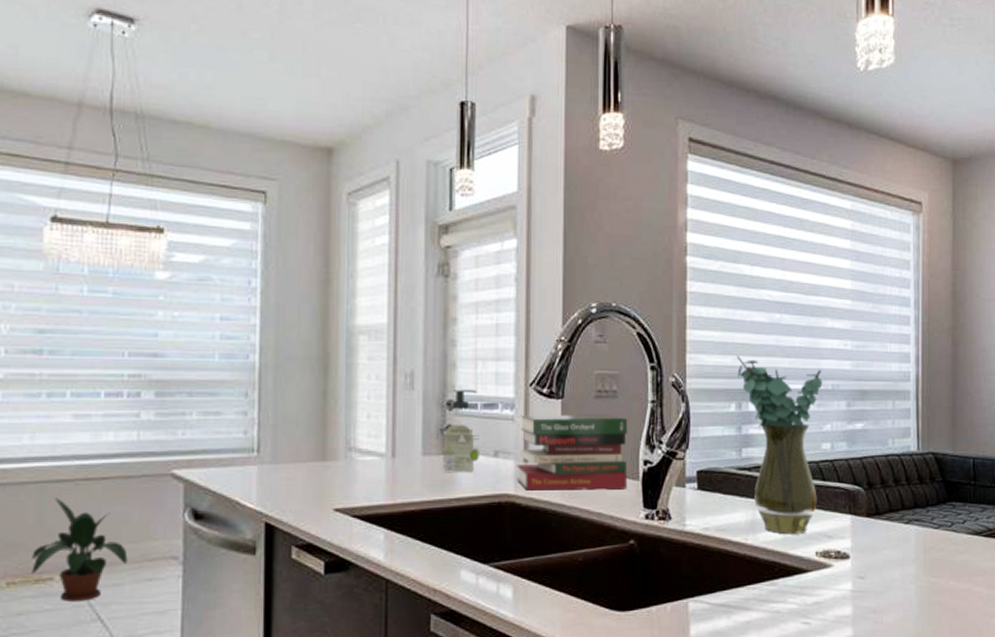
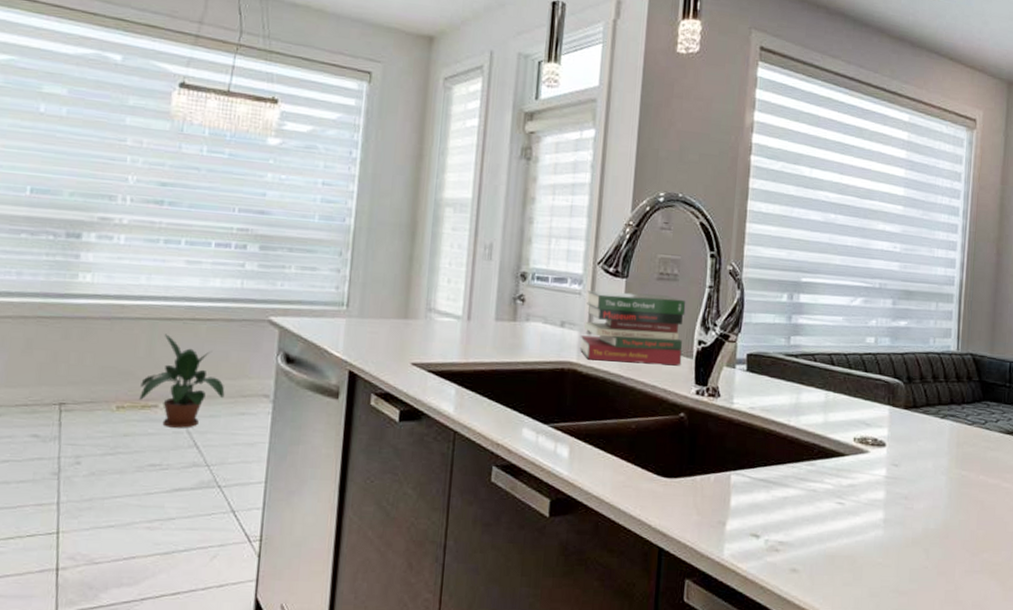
soap dispenser: present [441,389,480,474] -> none [512,263,549,340]
vase: present [736,355,822,534] -> none [791,249,871,419]

